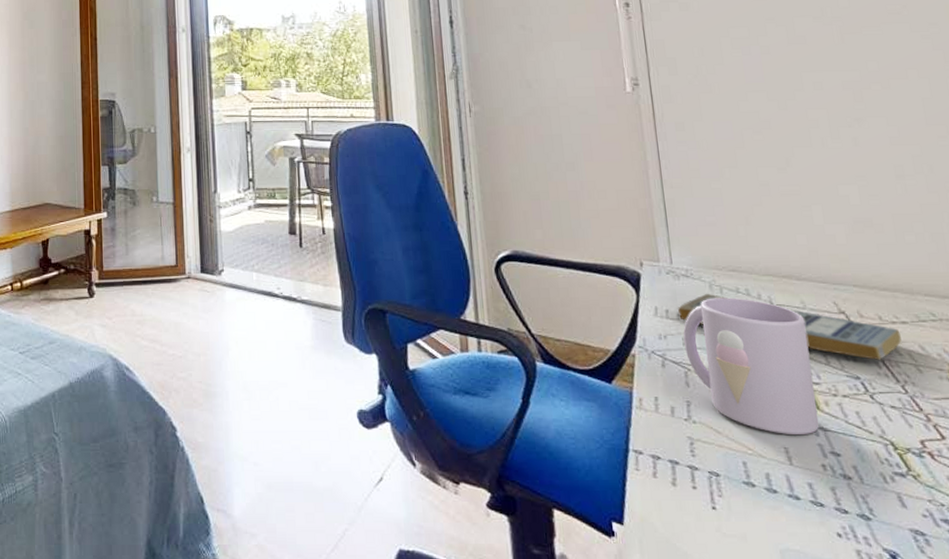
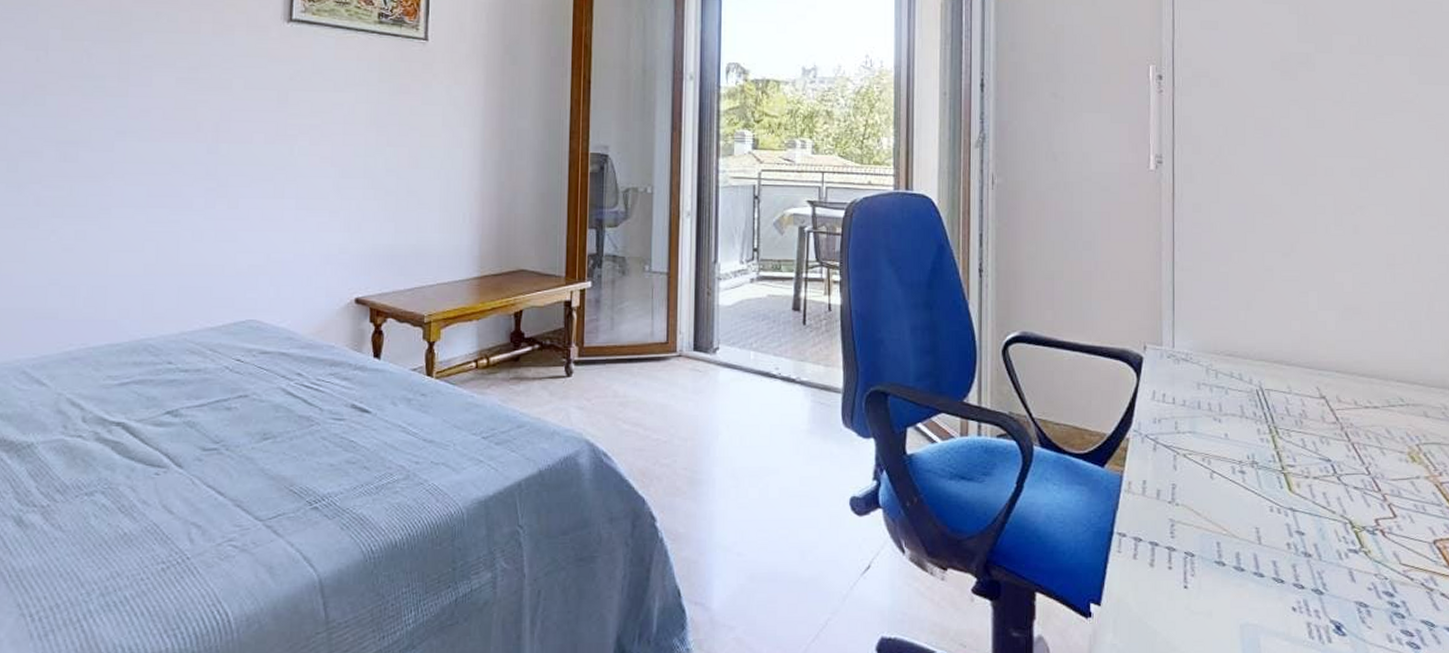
book: present [678,293,902,360] -> none [1175,377,1371,443]
mug: present [683,297,820,436] -> none [1176,382,1290,516]

